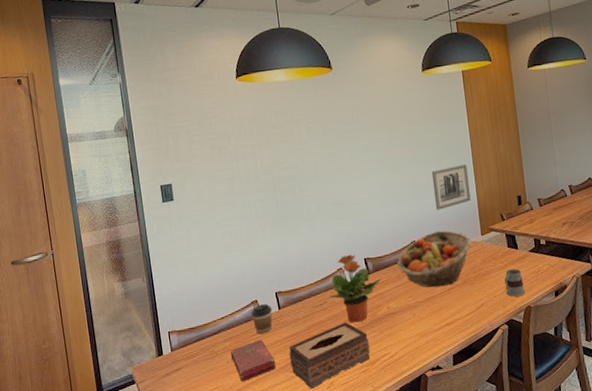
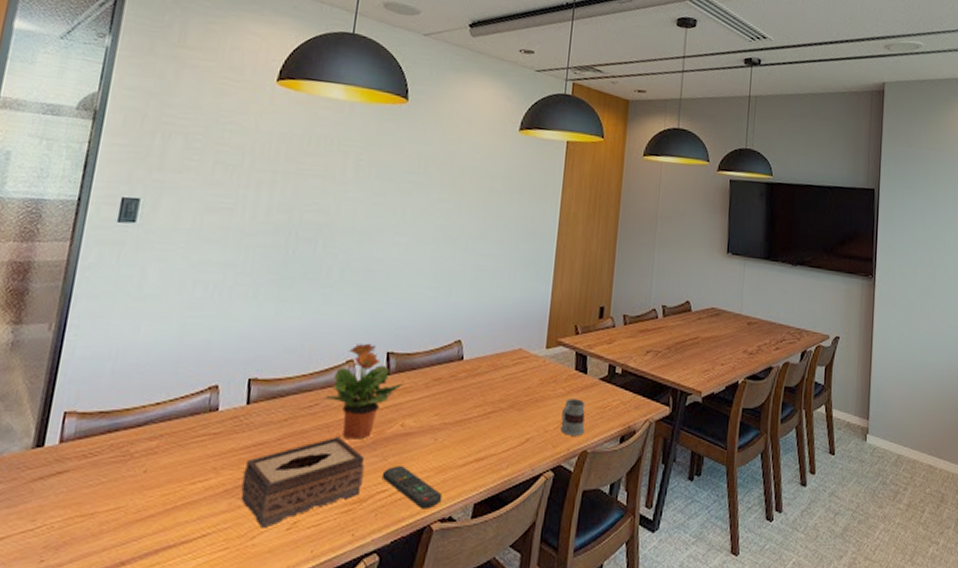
book: present [230,339,276,382] -> none [152,443,220,505]
coffee cup: present [251,304,273,334] -> none [202,393,238,437]
remote control: none [382,336,429,363] -> present [381,466,443,509]
fruit basket: present [397,230,472,288] -> none [429,332,533,408]
wall art: present [431,164,471,210] -> none [496,254,548,306]

